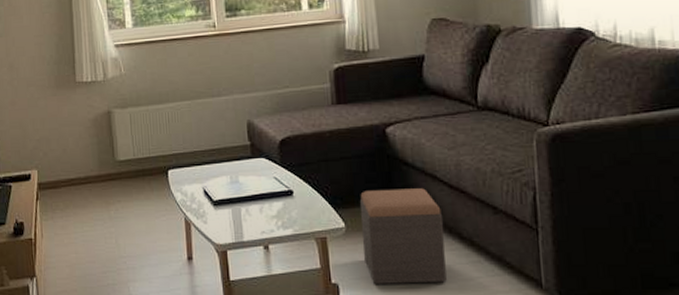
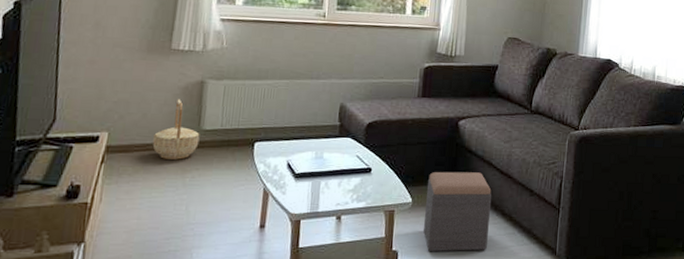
basket: none [75,132,117,193] -> present [152,99,200,160]

